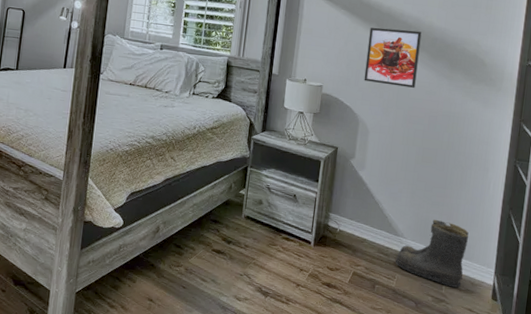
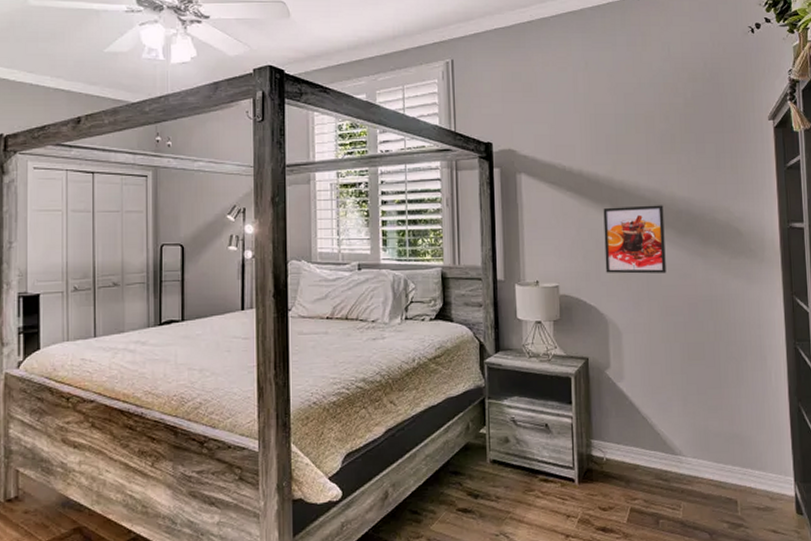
boots: present [395,220,469,288] -> none [677,427,759,507]

